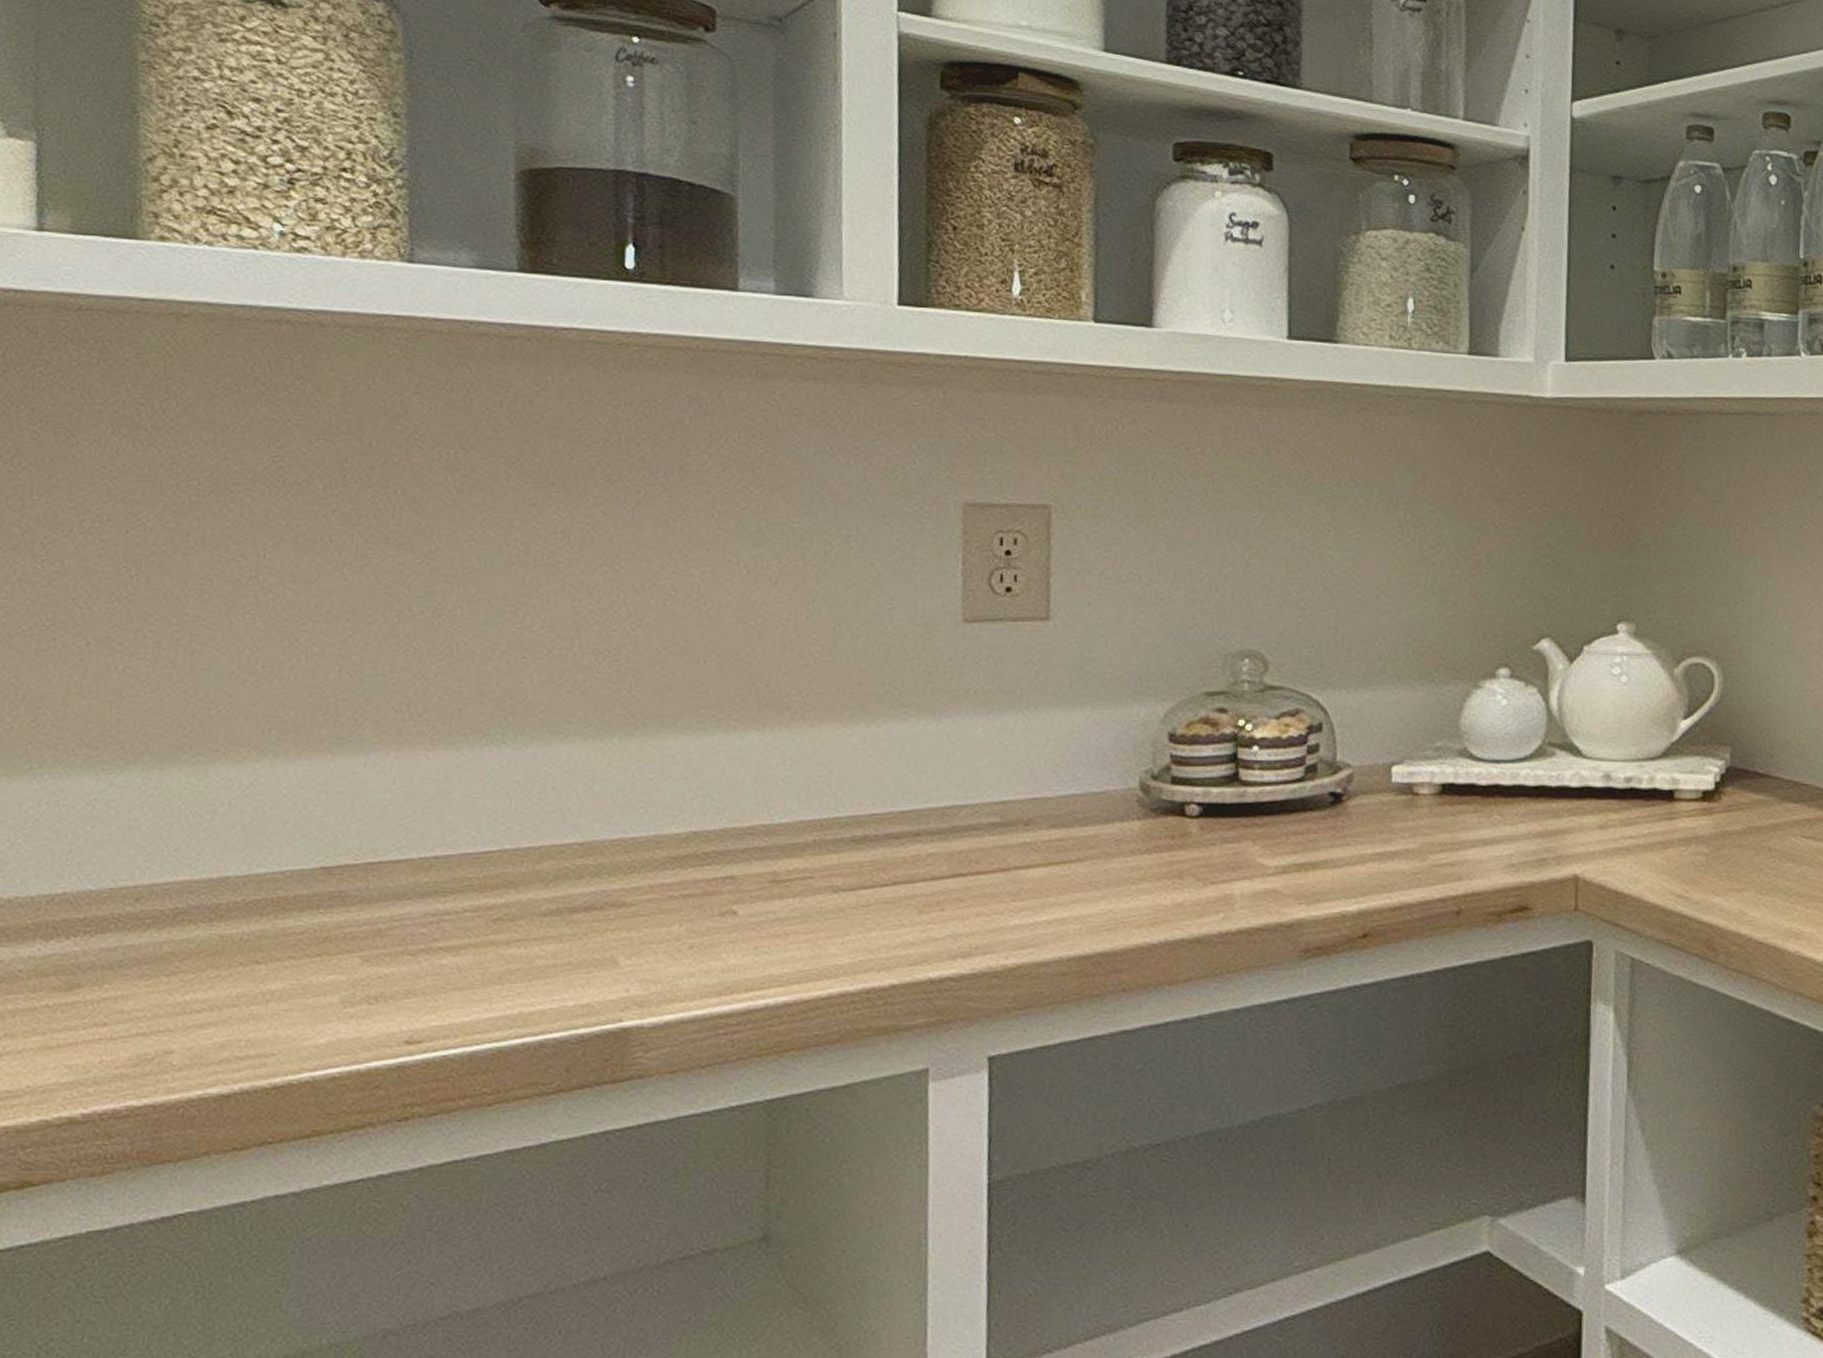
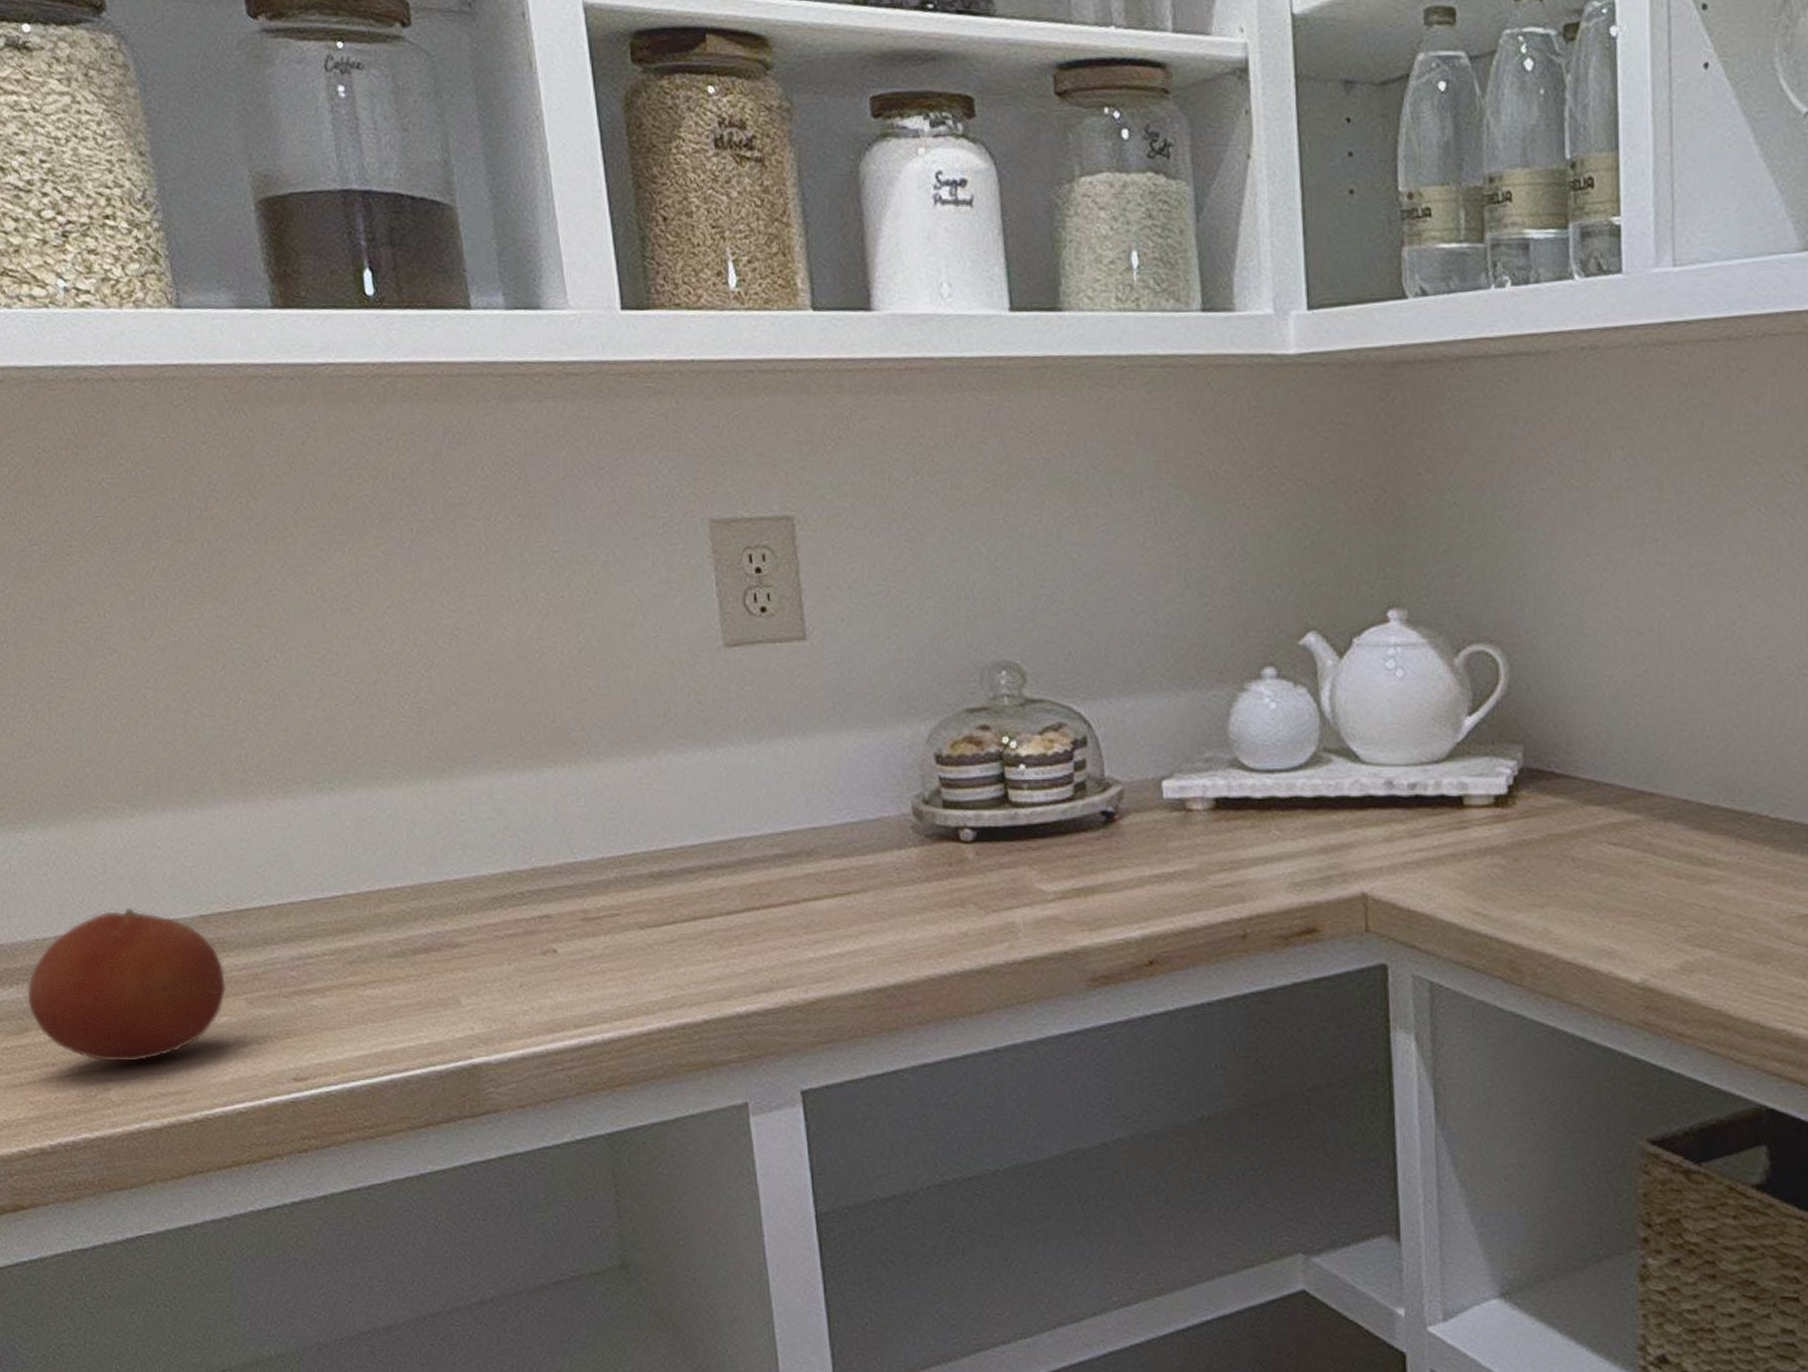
fruit: none [84,857,341,1024] -> present [26,907,227,1063]

